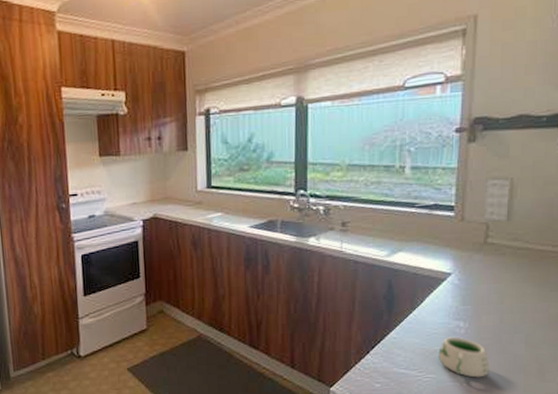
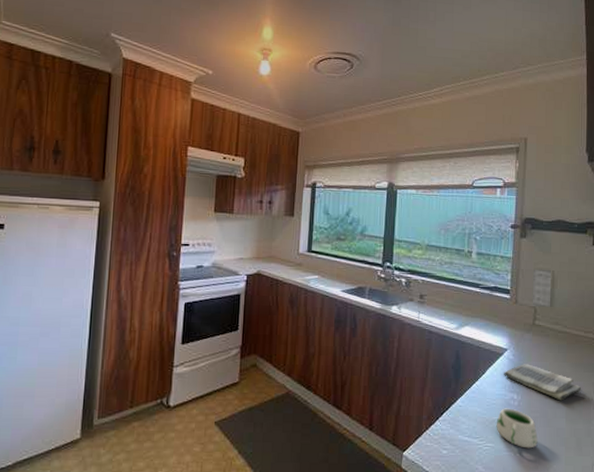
dish towel: none [446,288,546,325] -> present [503,364,581,401]

